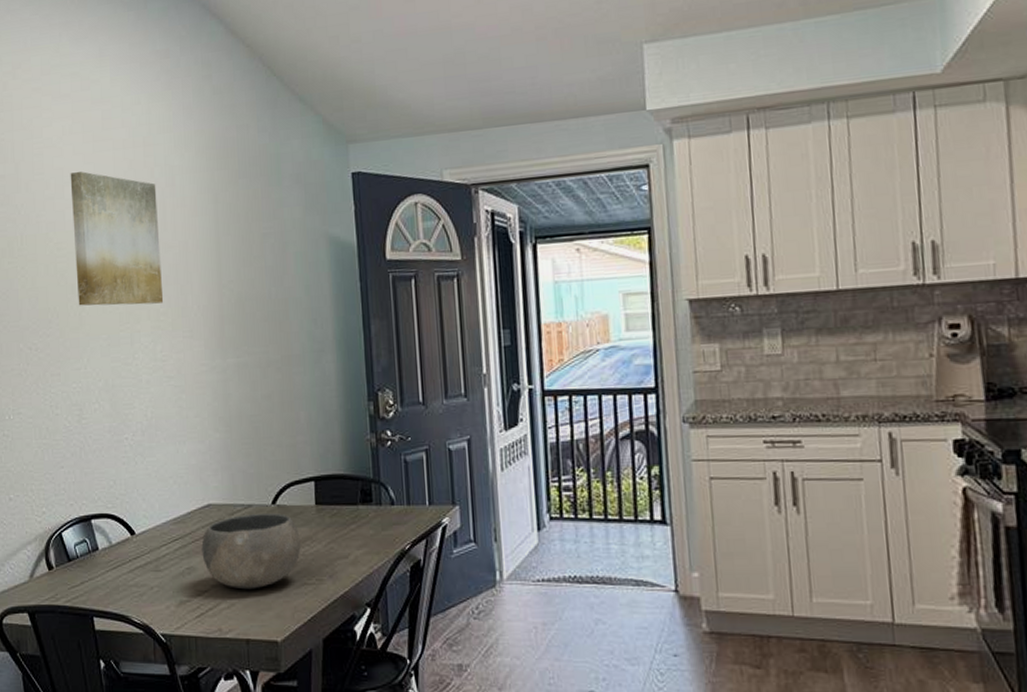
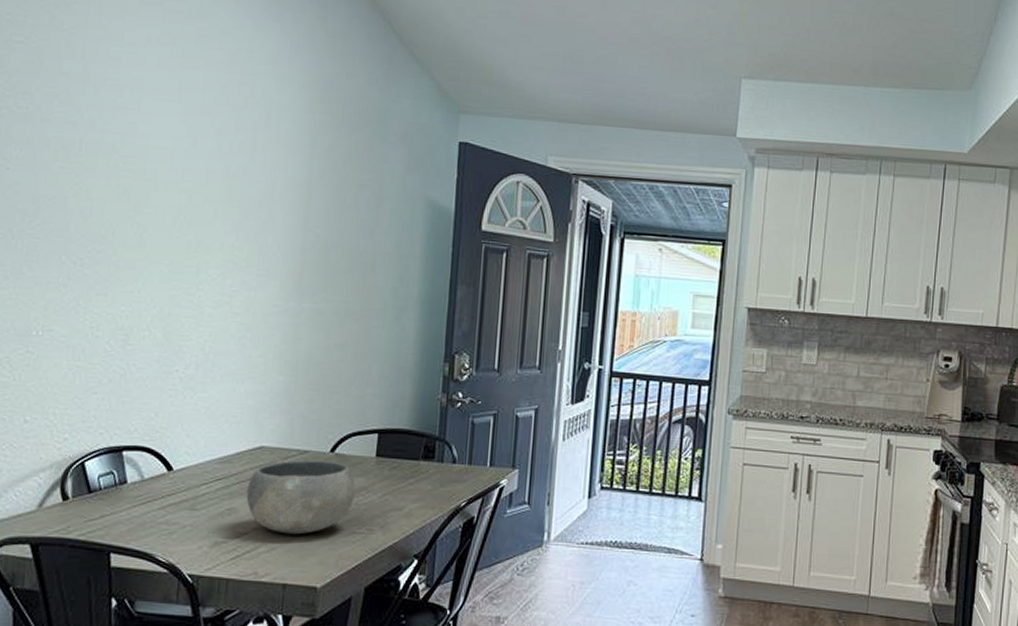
wall art: present [70,171,164,306] -> none [140,85,249,237]

